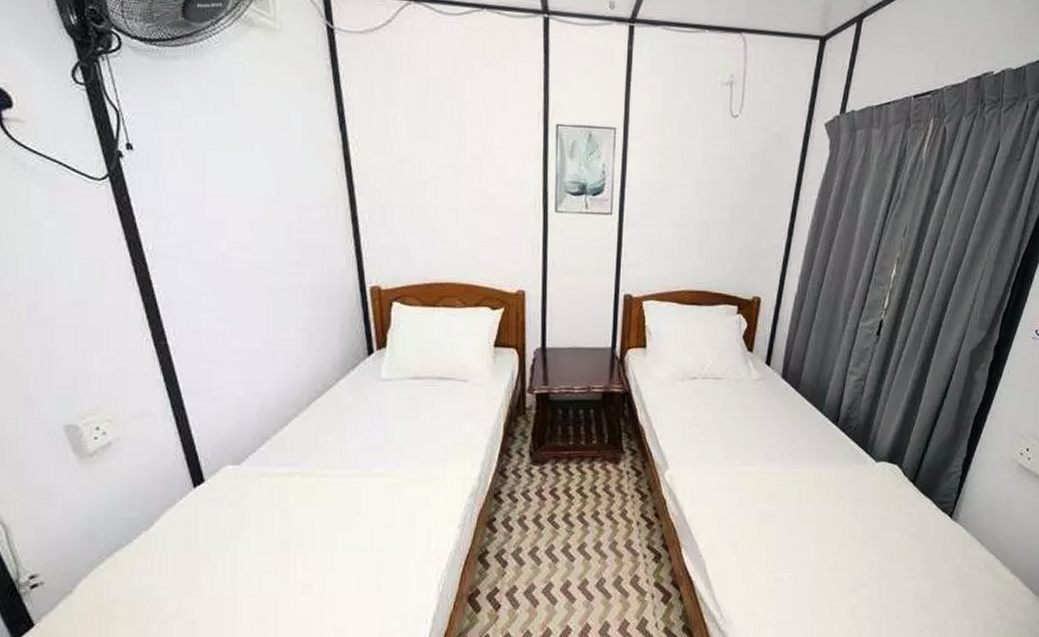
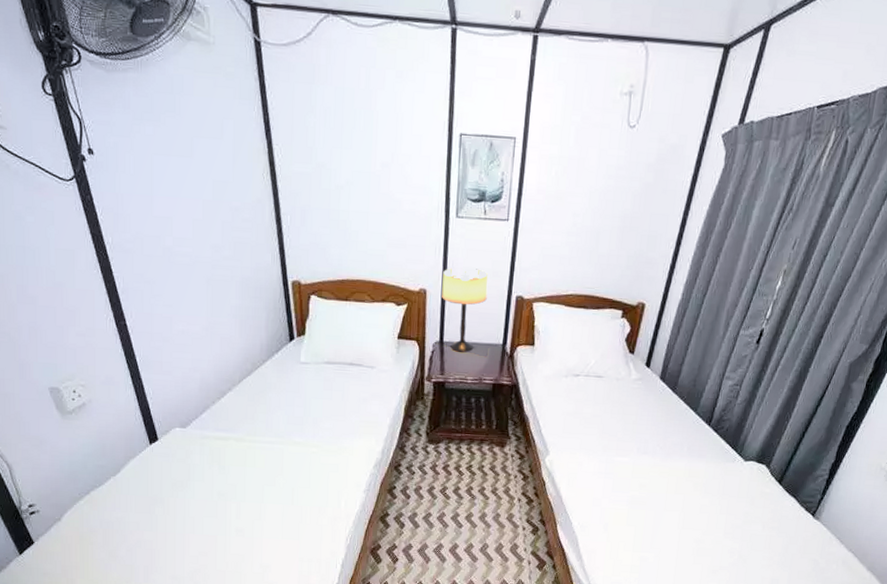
table lamp: none [542,266,593,359] -> present [442,268,488,353]

